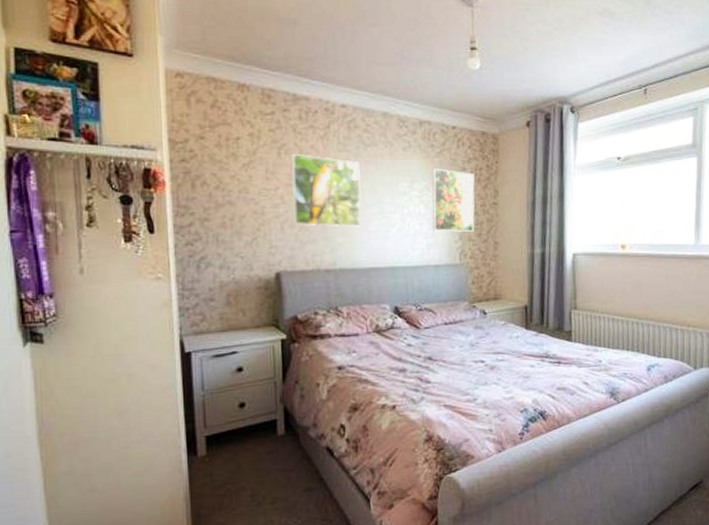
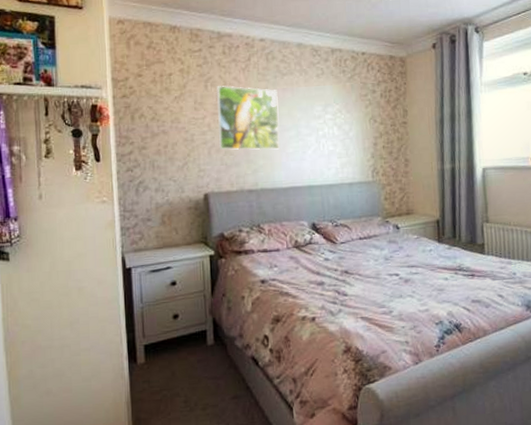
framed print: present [432,168,475,232] -> none [344,92,386,151]

